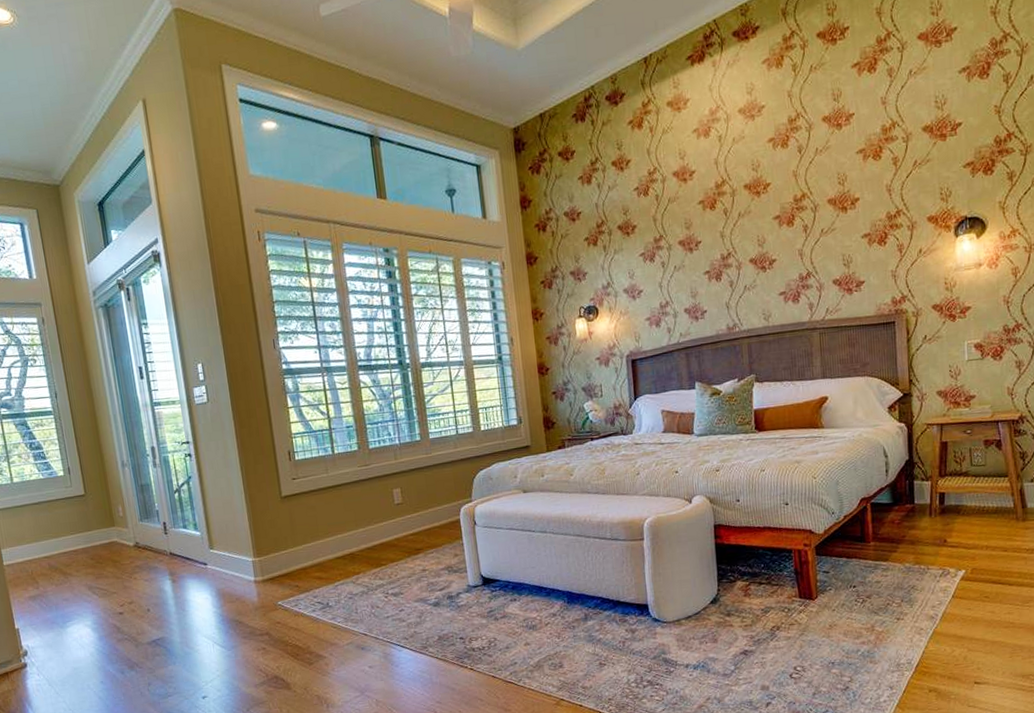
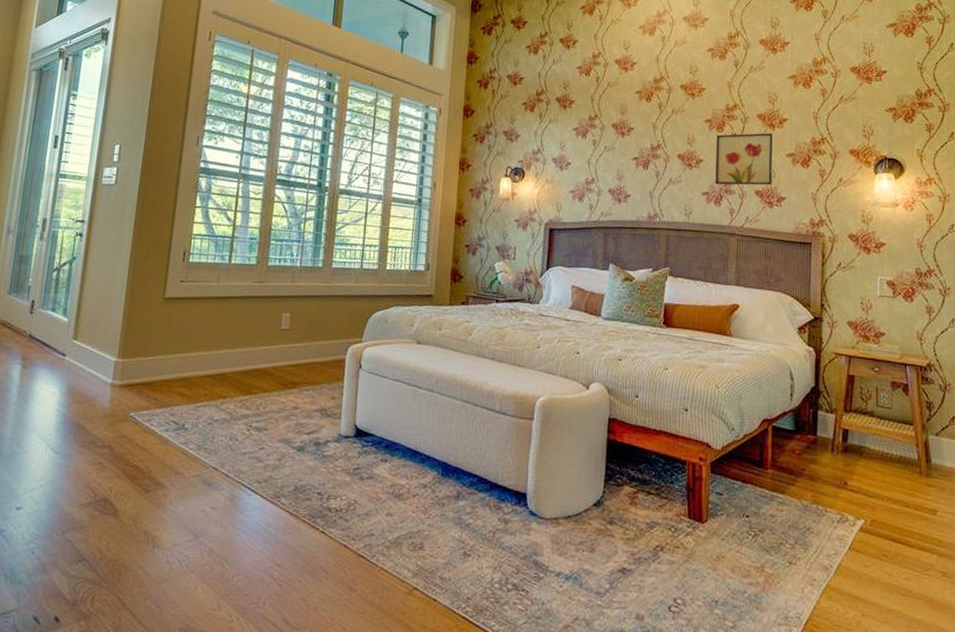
wall art: none [787,217,849,282] -> present [715,133,773,186]

